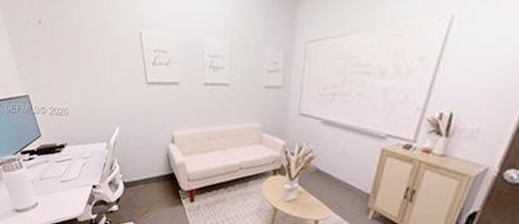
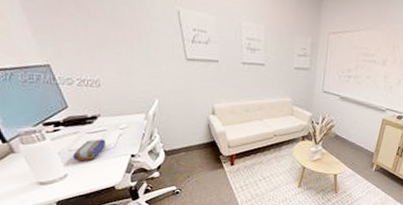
pencil case: none [43,168,71,191] -> present [72,139,105,162]

